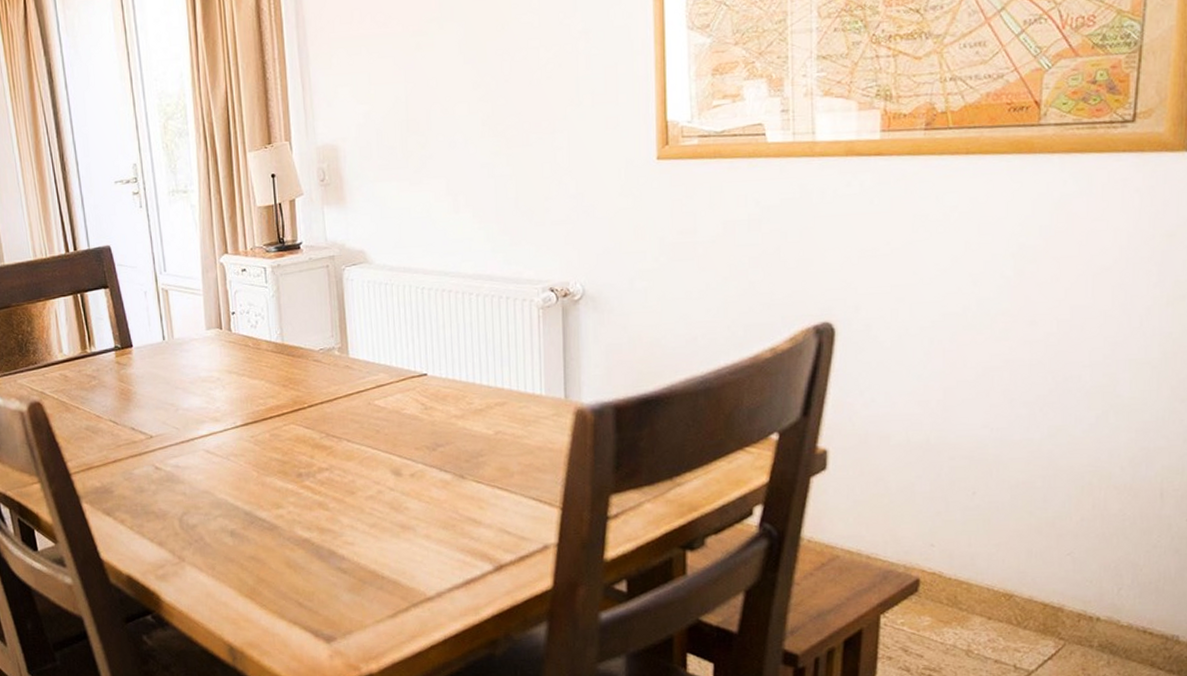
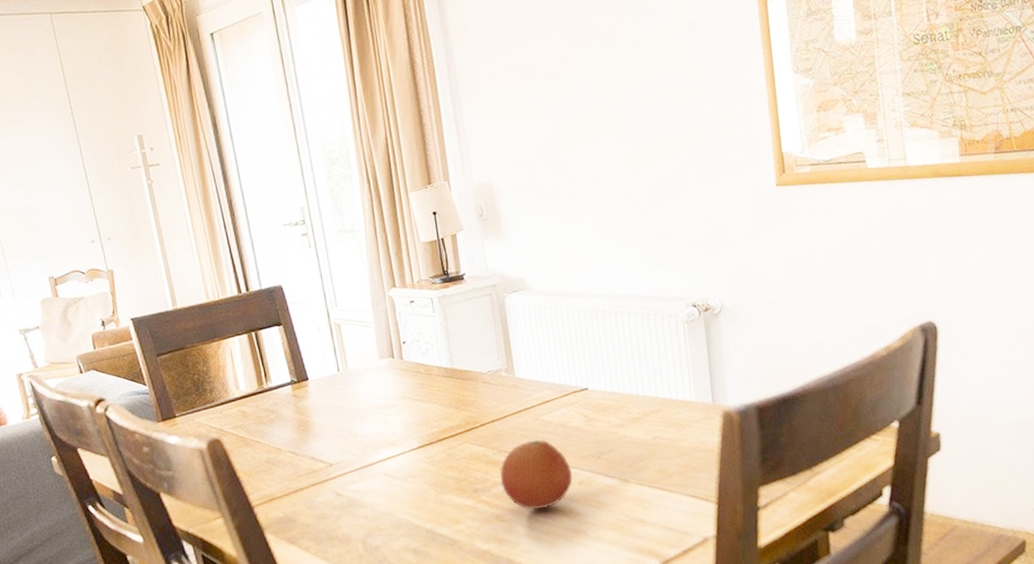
fruit: none [325,425,404,499] -> present [499,439,572,510]

